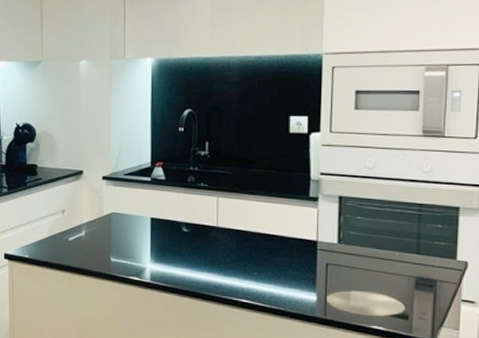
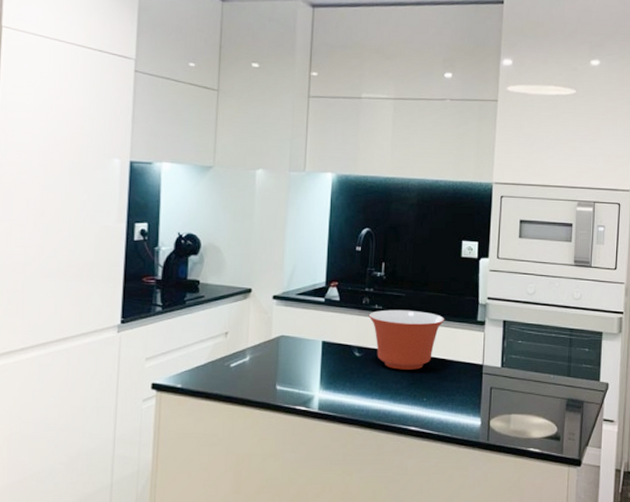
mixing bowl: none [194,187,274,245] -> present [368,309,445,370]

